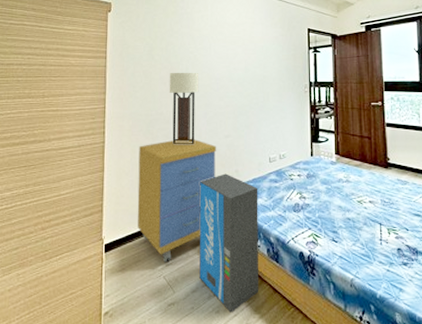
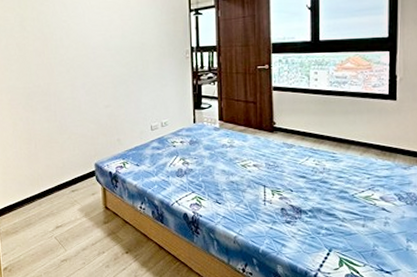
storage cabinet: present [137,138,217,263] -> none [20,109,98,225]
table lamp: present [169,72,199,145] -> none [43,42,75,117]
air purifier: present [199,173,259,313] -> none [83,142,146,267]

